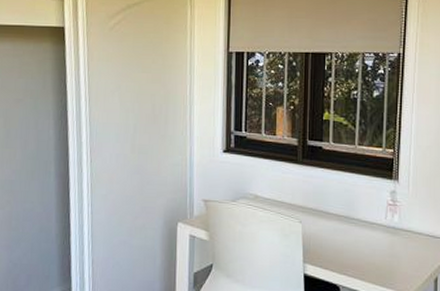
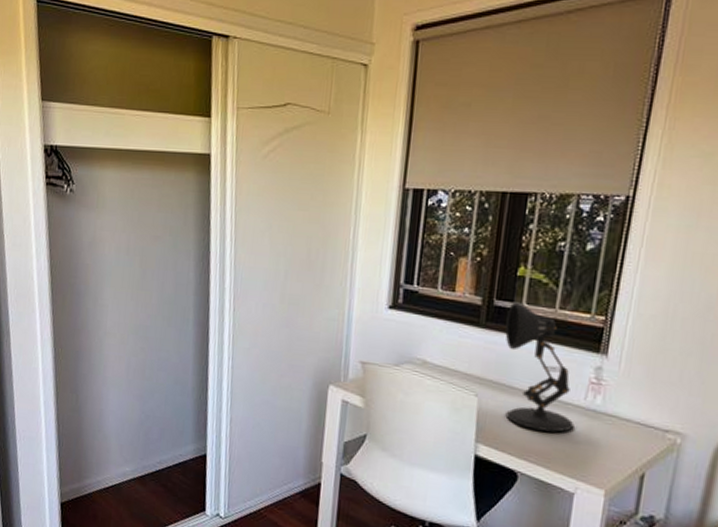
desk lamp: none [318,141,380,249] -> present [505,302,575,433]

